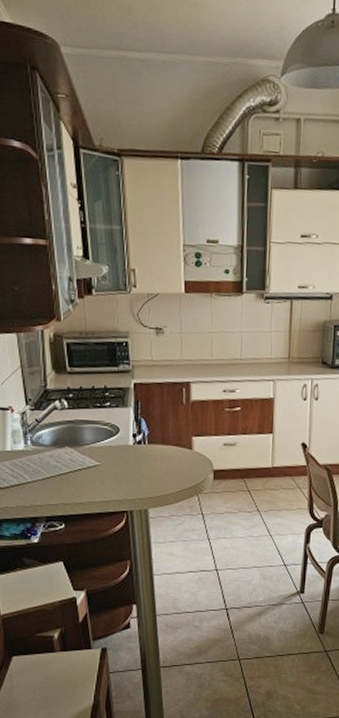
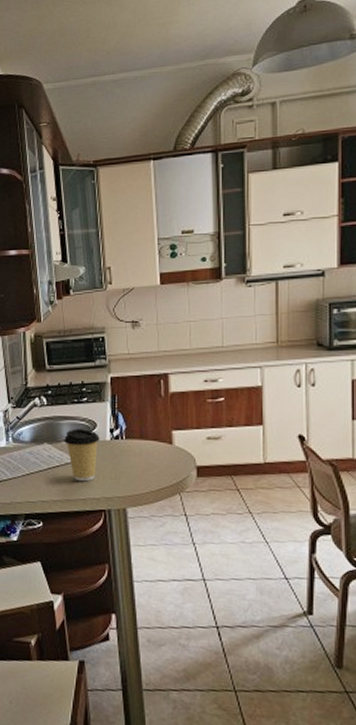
coffee cup: none [86,433,123,485] -> present [64,429,100,482]

